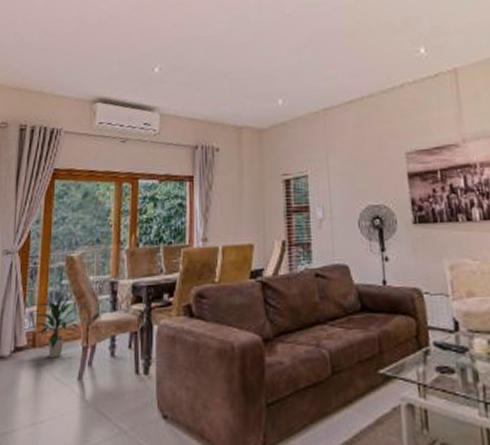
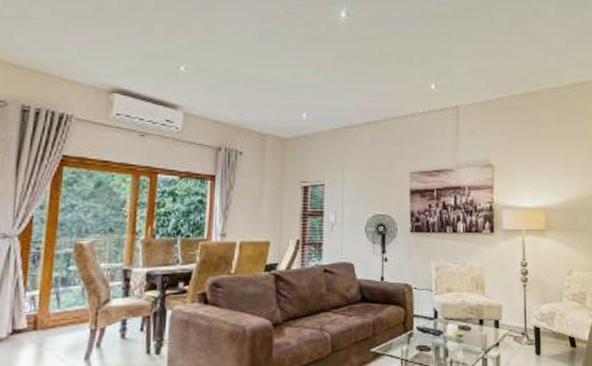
indoor plant: present [32,293,78,359] -> none [33,279,87,341]

